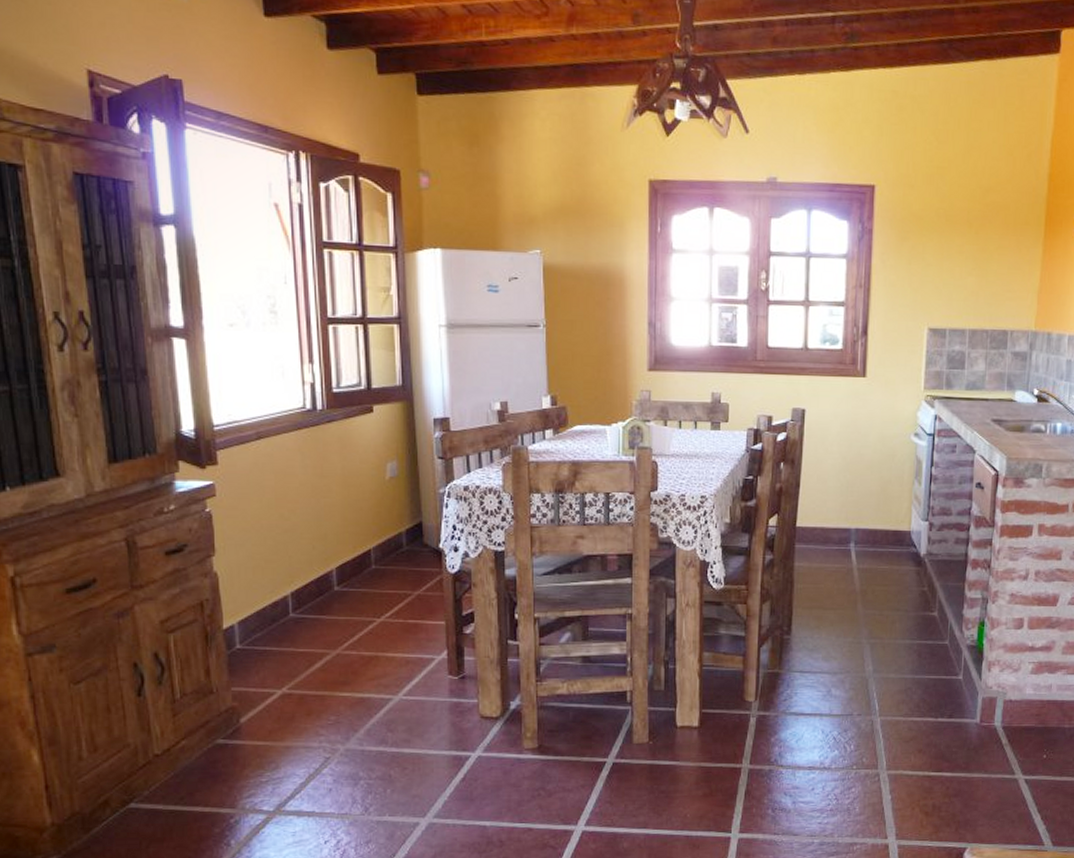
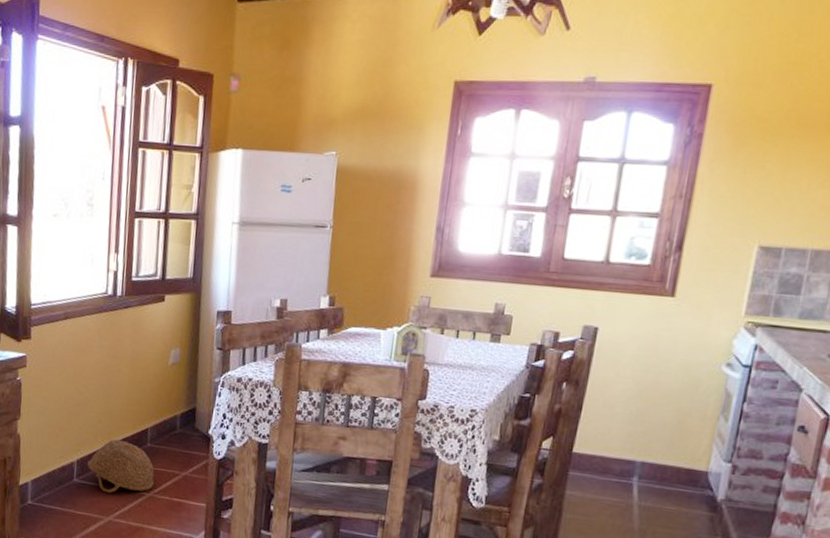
woven basket: none [304,565,384,624] -> present [88,439,155,494]

